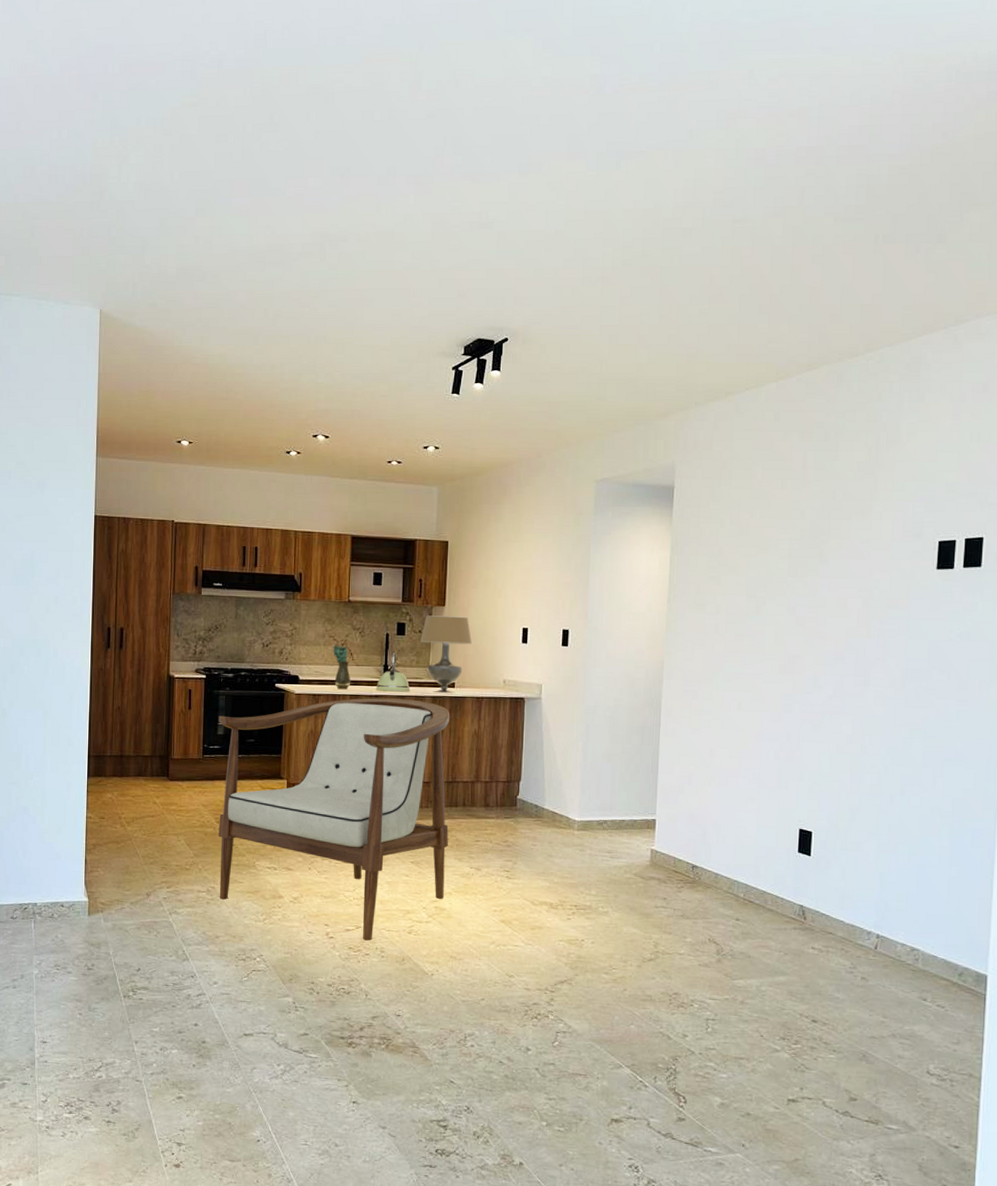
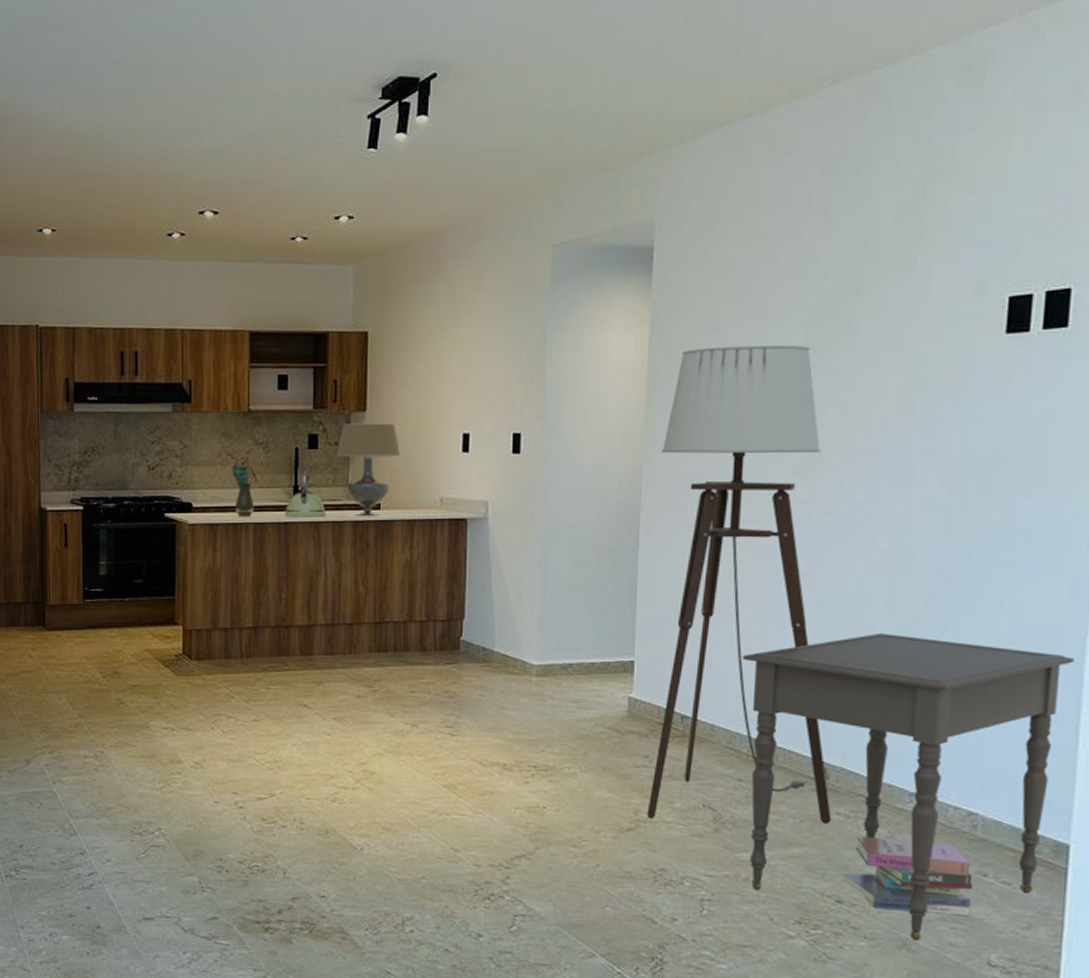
armchair: present [219,697,450,940] -> none [100,525,377,810]
floor lamp: none [664,568,809,957] -> present [647,345,832,824]
side table: none [740,801,989,1054] -> present [743,632,1074,941]
books: none [816,966,916,1034] -> present [842,836,973,917]

